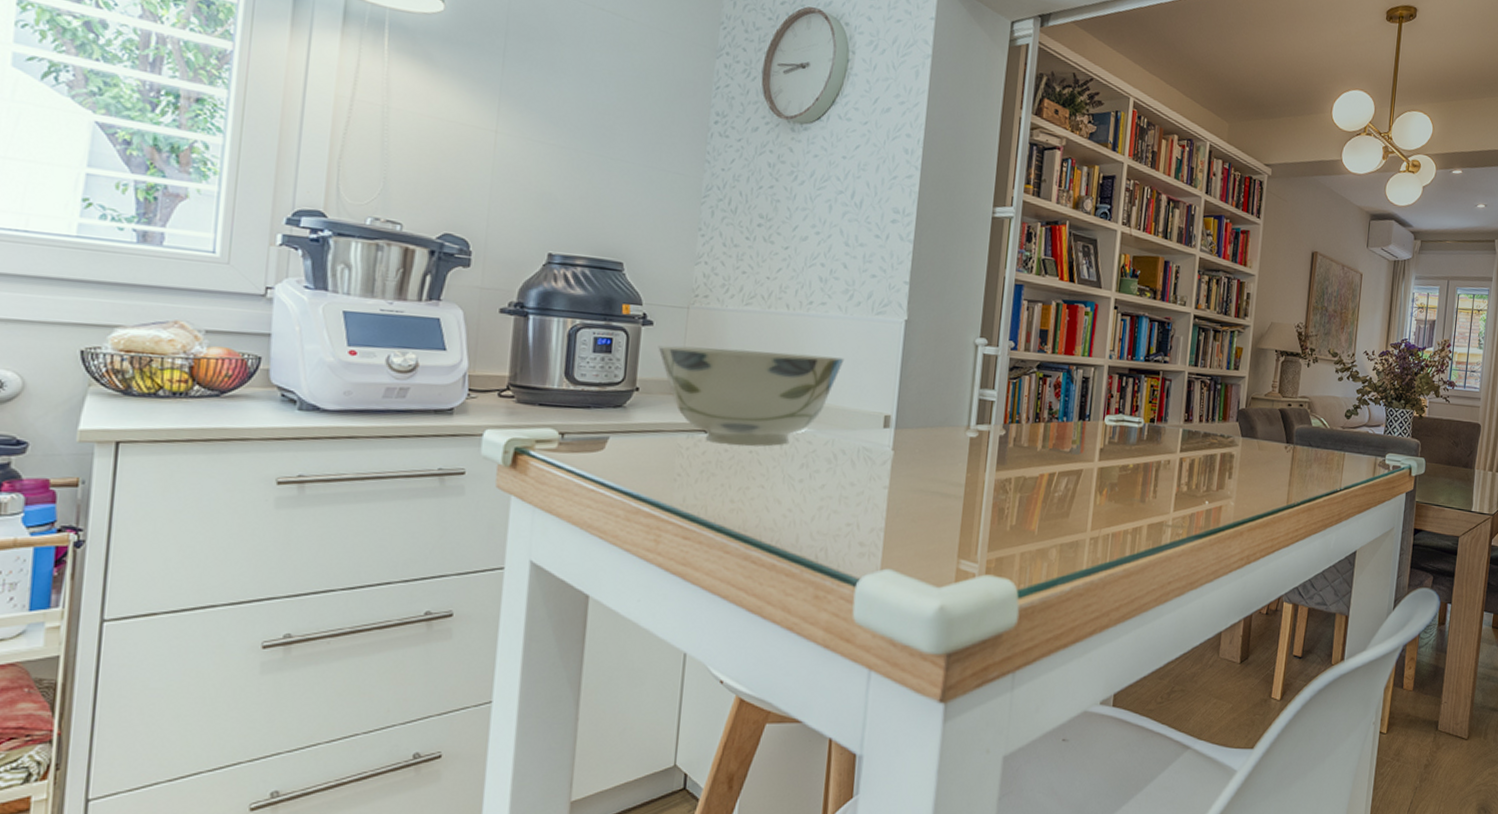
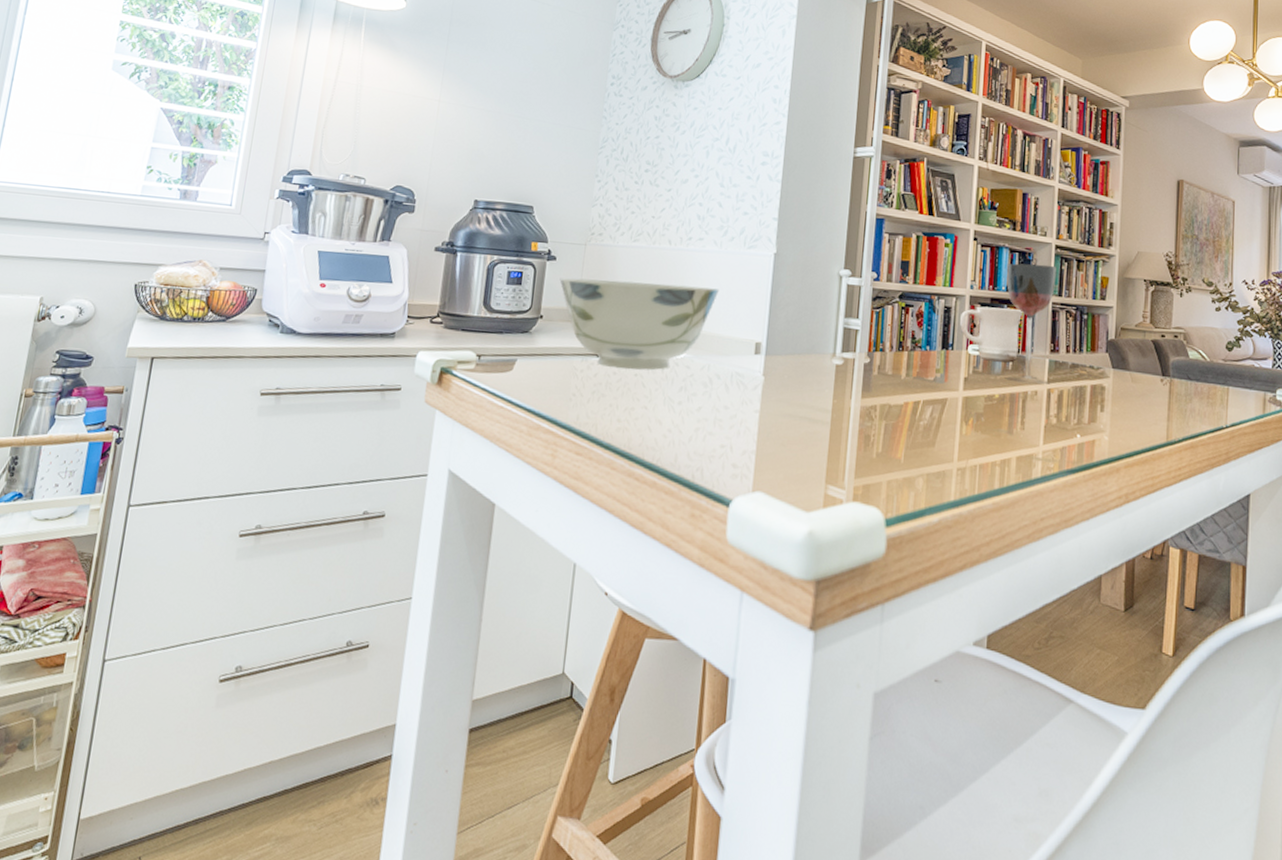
mug: none [1097,376,1160,434] -> present [959,306,1023,363]
wineglass: none [1139,333,1194,454] -> present [1005,263,1056,385]

